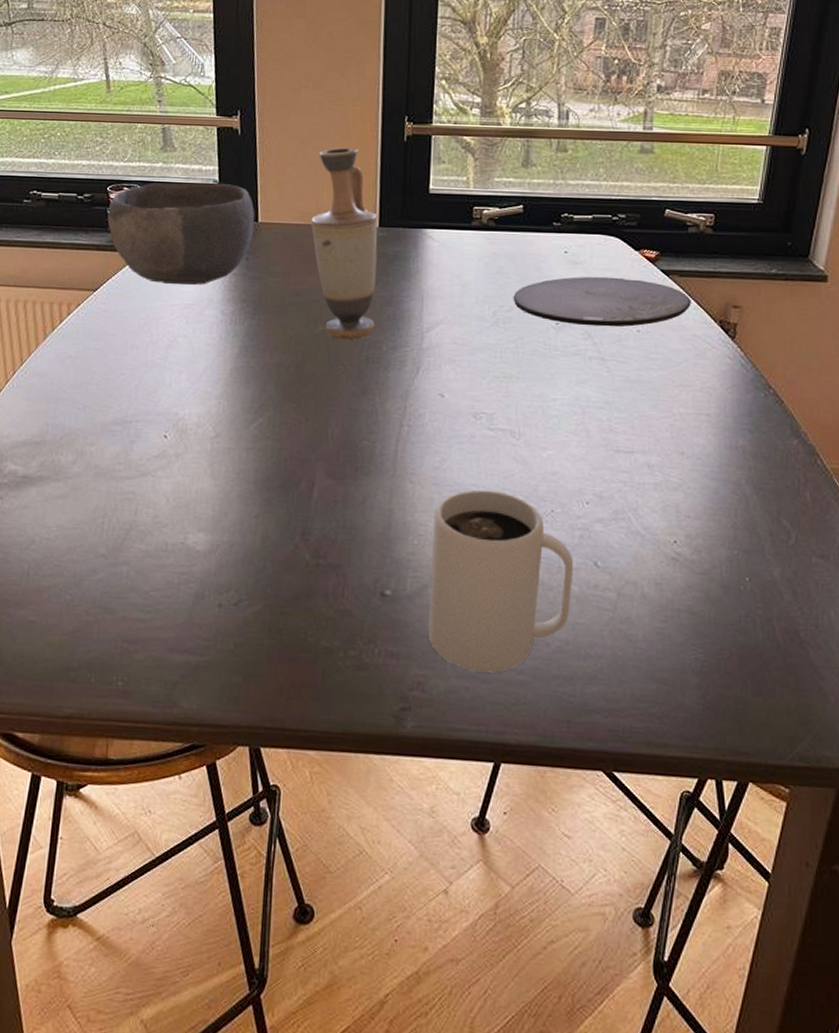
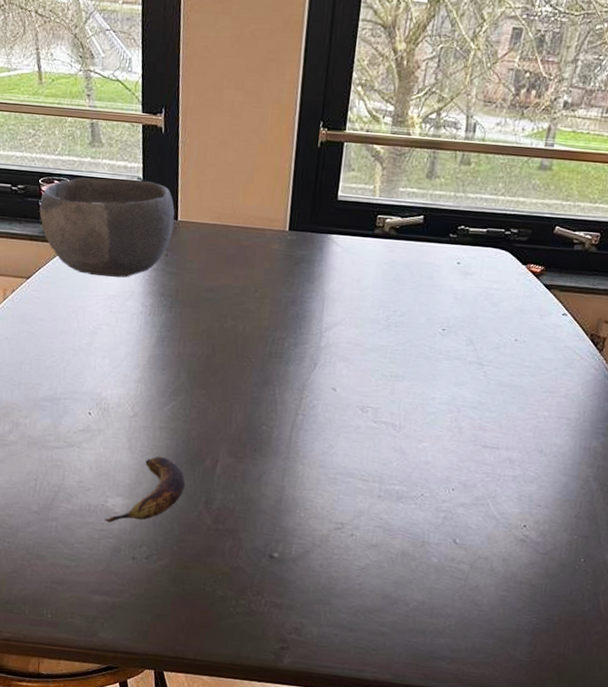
banana: none [184,481,278,564] -> present [104,456,186,523]
vase: present [311,147,378,342] -> none [226,150,288,337]
mug: present [427,489,574,673] -> none [307,473,436,624]
plate: present [513,276,691,327] -> none [406,287,568,336]

